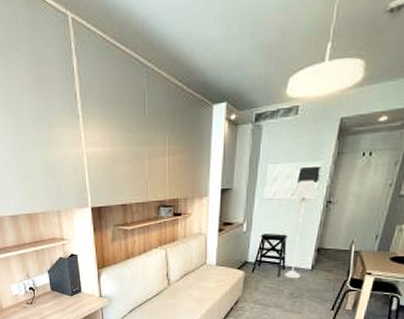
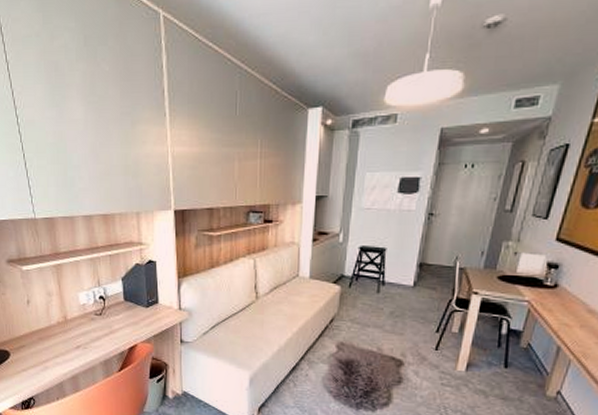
floor lamp: present [283,179,320,279] -> none [383,190,421,296]

